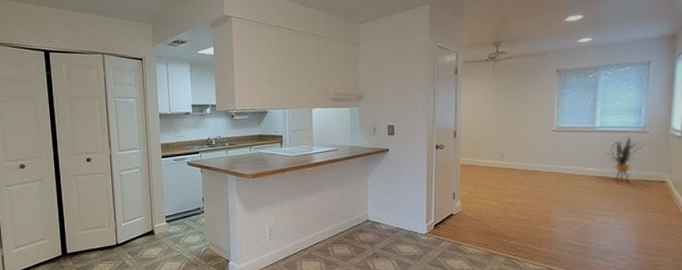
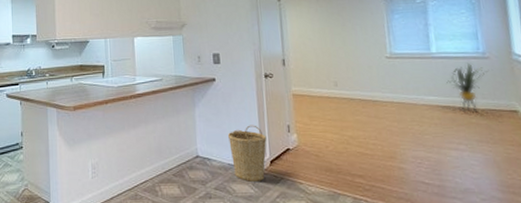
basket: none [396,192,433,243] -> present [227,125,267,182]

